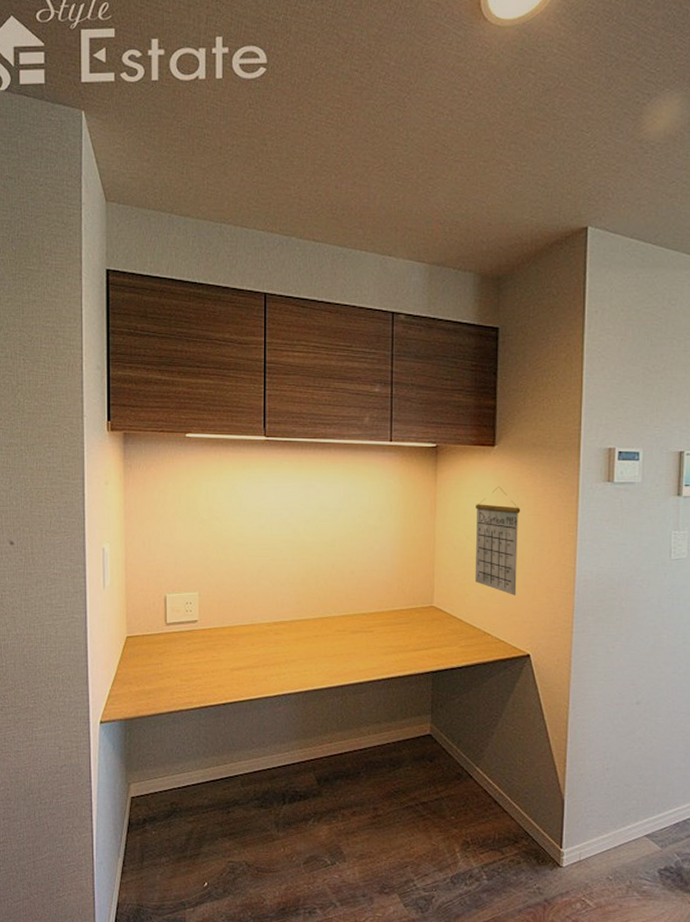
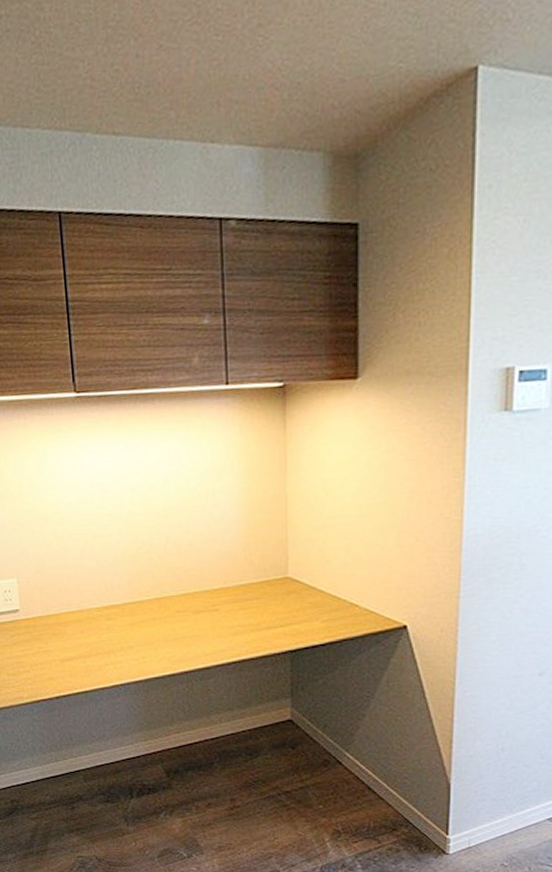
calendar: present [475,487,521,595] -> none [335,429,392,559]

